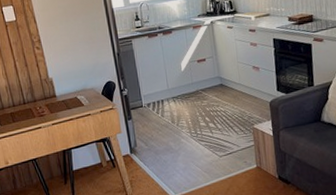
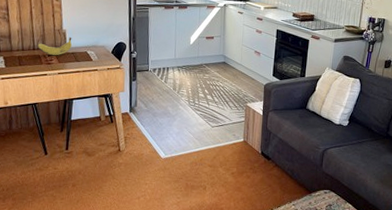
banana: none [27,85,61,107] -> present [37,37,72,56]

